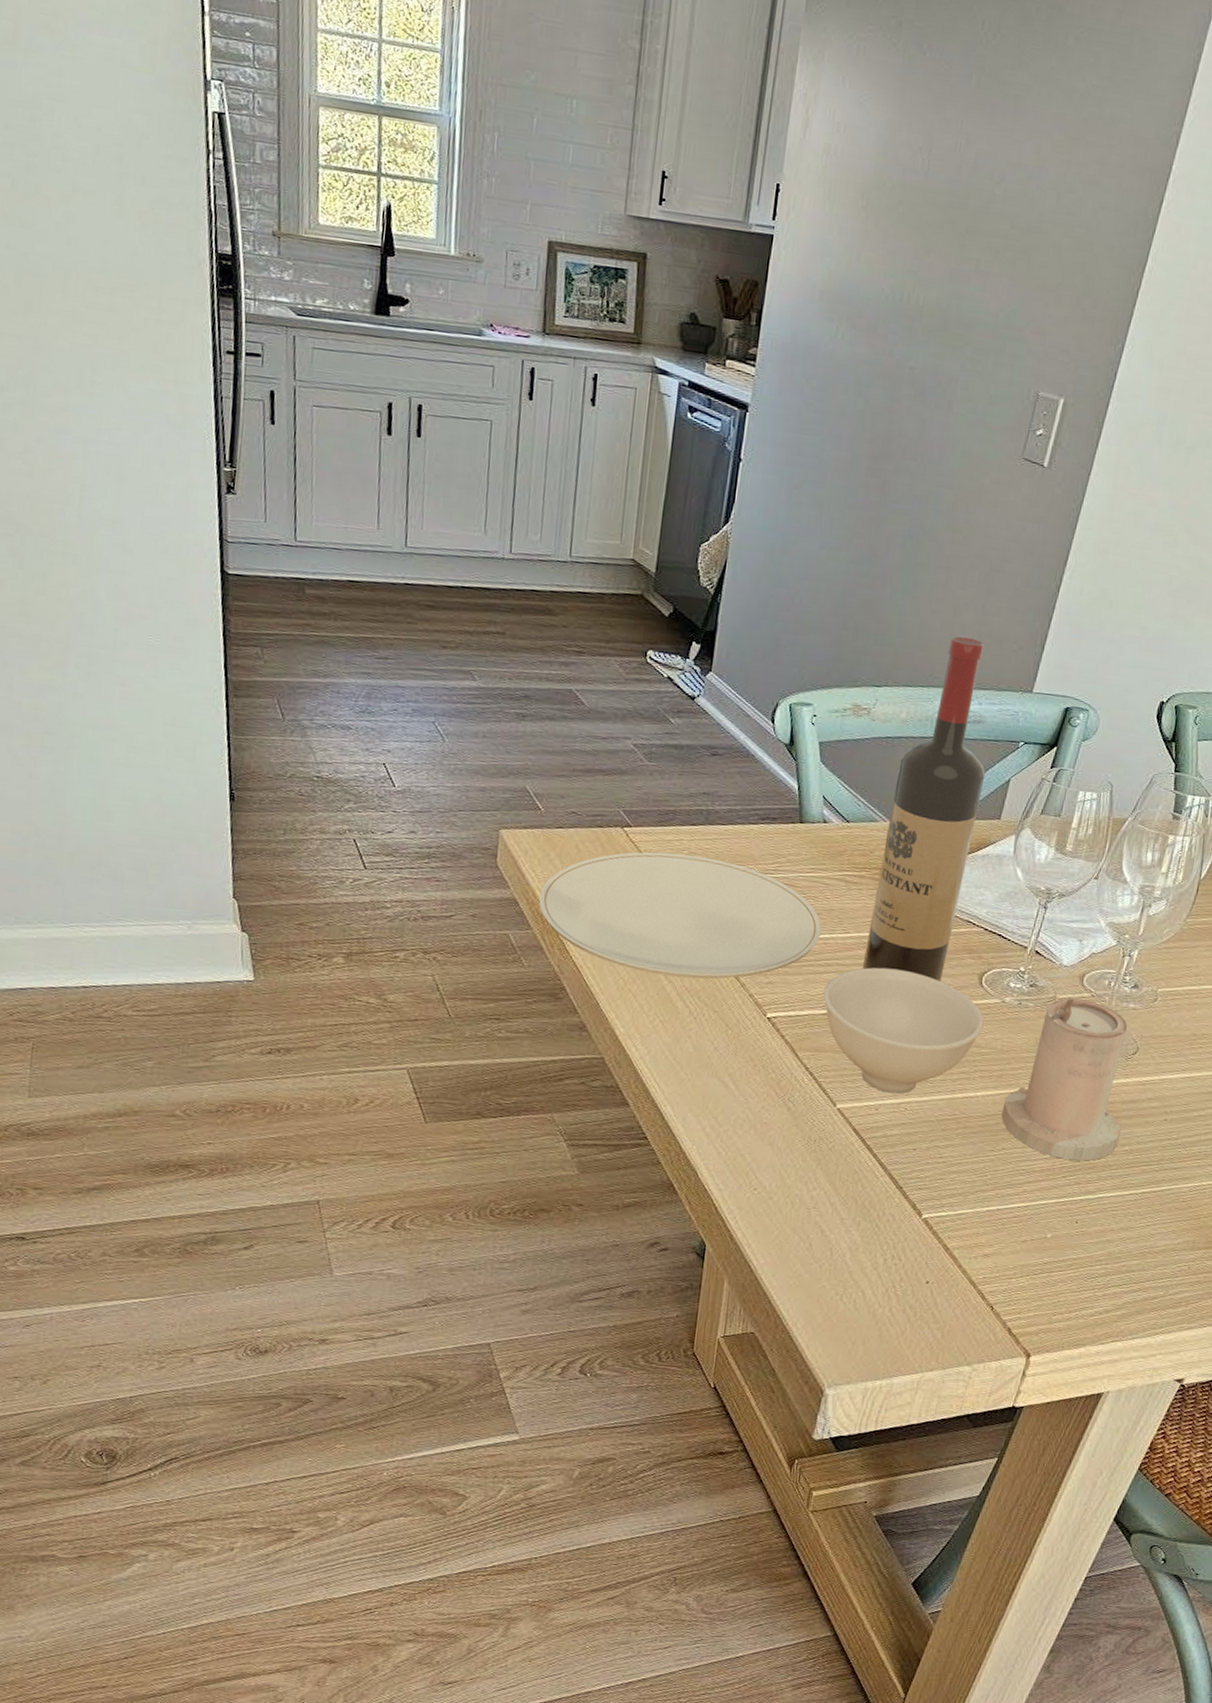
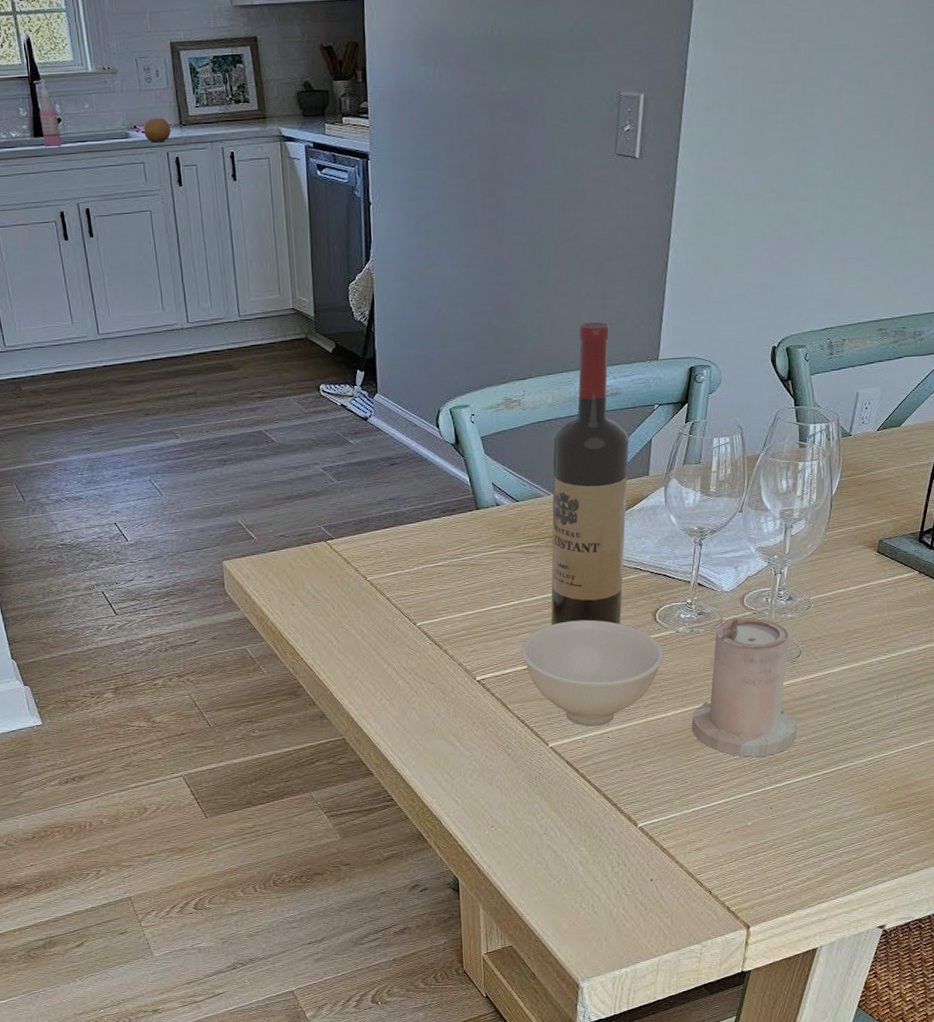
soap dispenser: none [384,253,406,331] -> present [33,79,62,148]
fruit: none [500,319,532,348] -> present [144,118,171,143]
plate: present [538,851,822,979] -> none [266,553,510,661]

